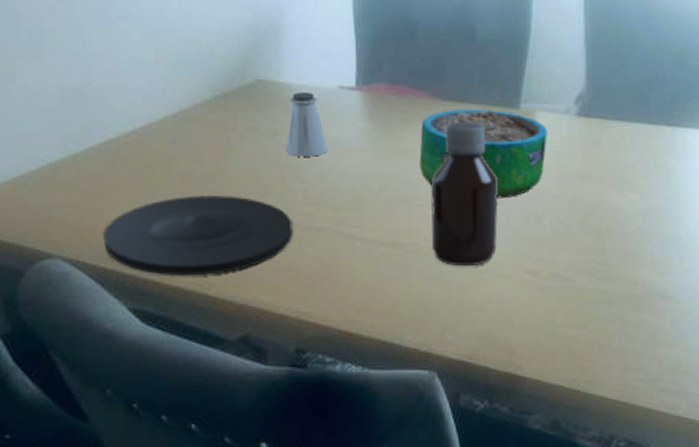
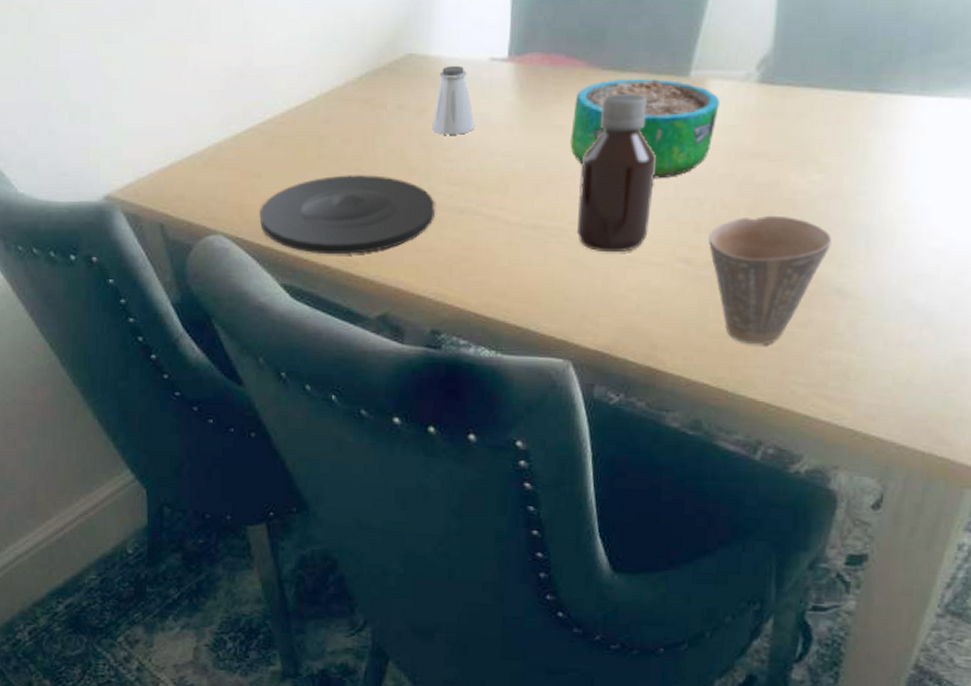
cup: none [549,230,651,347] -> present [708,215,832,345]

